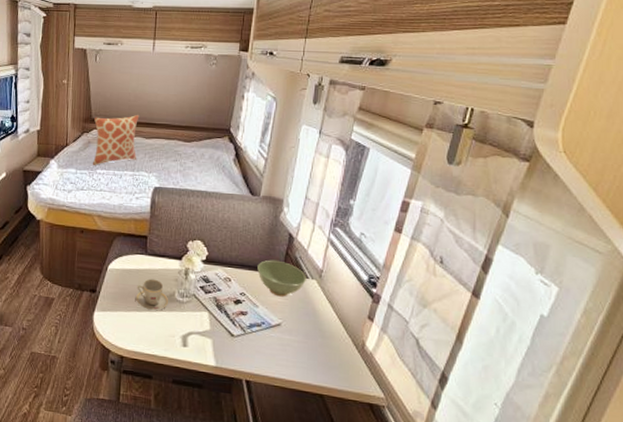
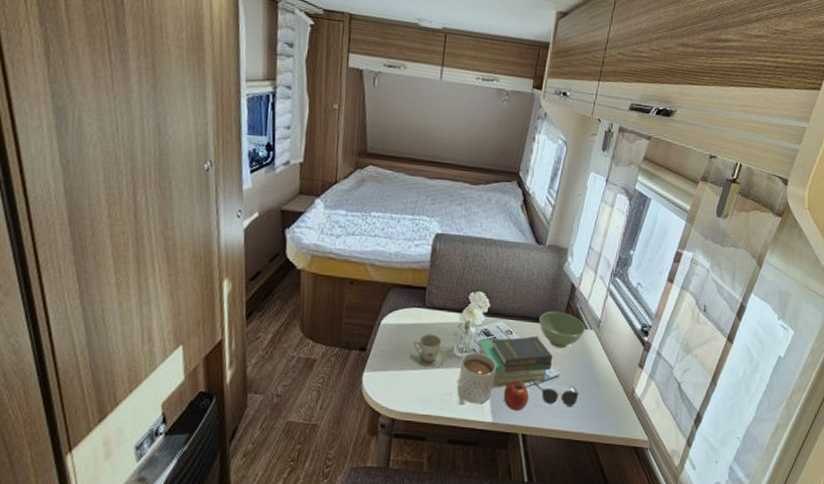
pillow: present [93,114,140,165] -> none [367,150,423,207]
mug: none [180,297,217,348] -> present [457,352,497,404]
books: none [198,284,274,333] -> present [478,336,553,388]
fruit: none [225,327,251,357] -> present [503,381,529,411]
sunglasses: none [254,329,304,357] -> present [532,382,579,407]

